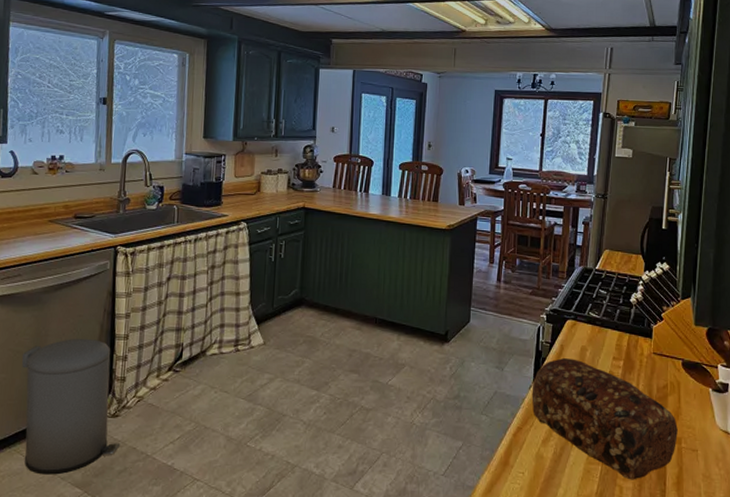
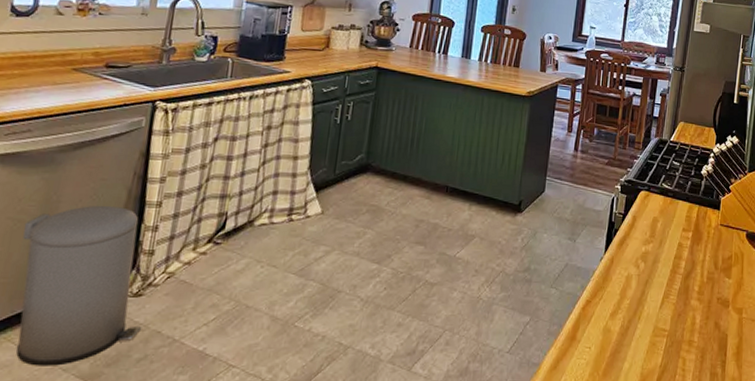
bread loaf: present [531,357,678,480] -> none [602,228,740,352]

